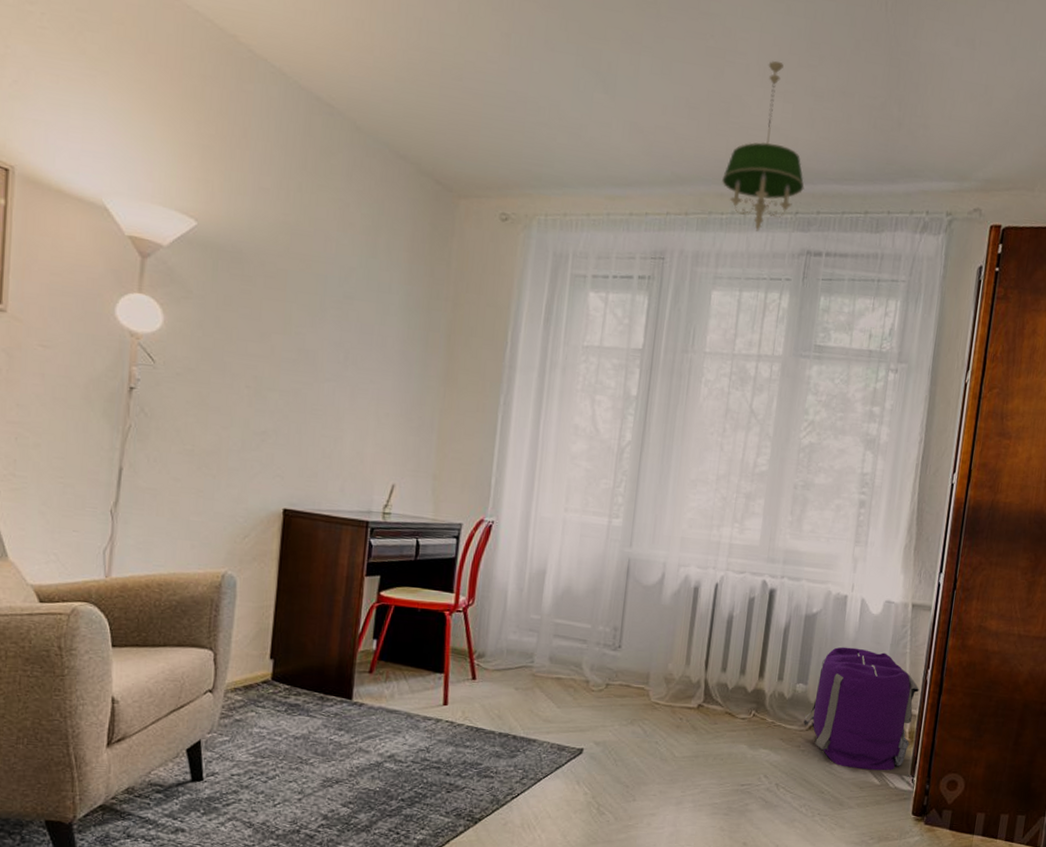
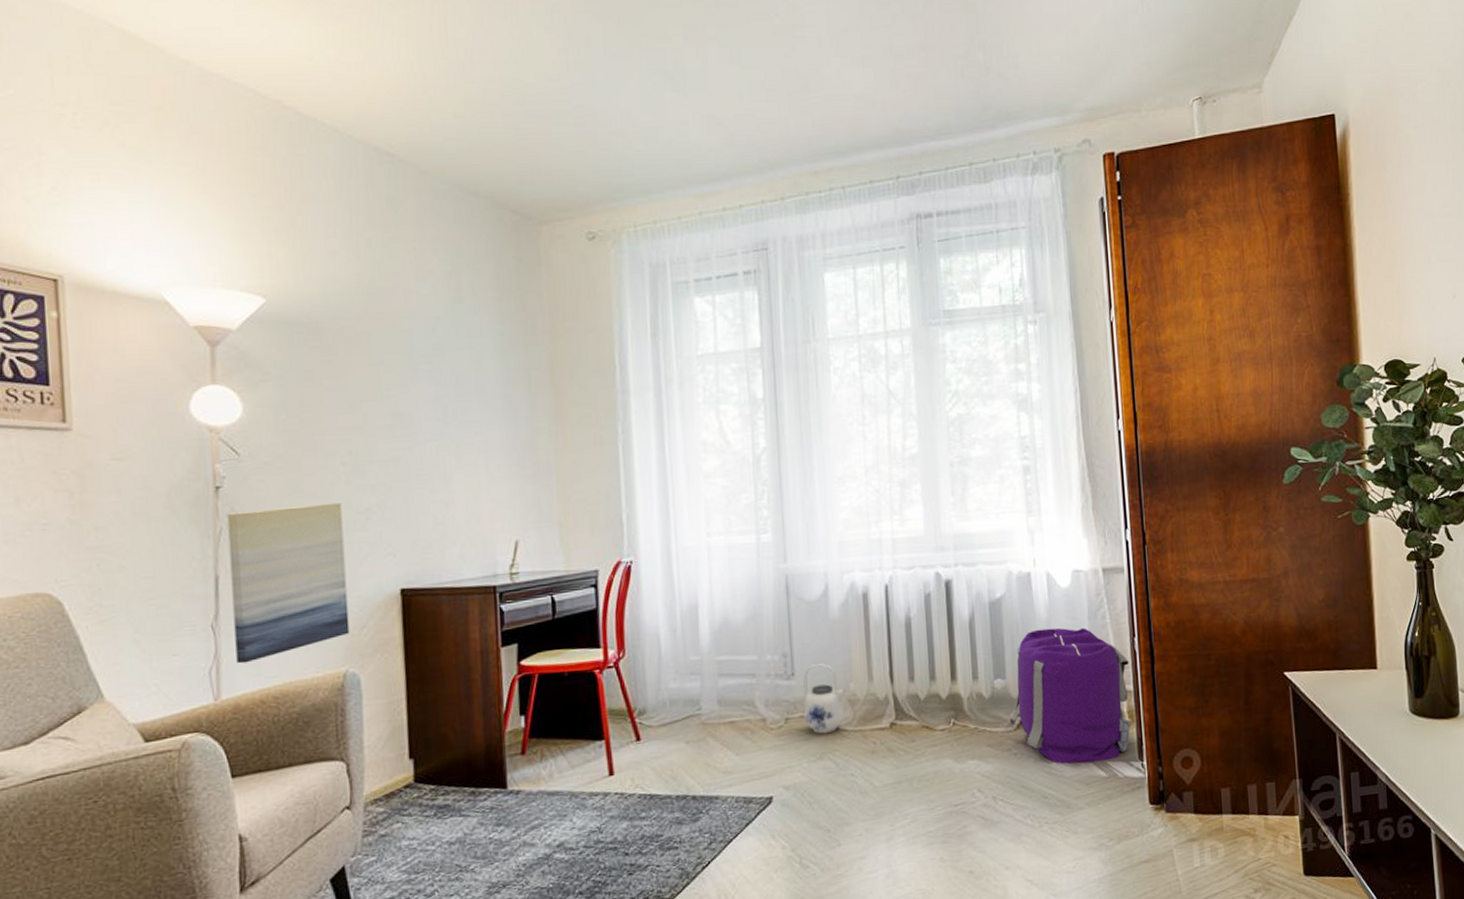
wall art: none [129,413,241,550] -> present [227,502,350,664]
teapot: none [623,641,666,704] -> present [803,664,848,734]
chandelier: present [722,60,805,232] -> none [813,27,901,204]

